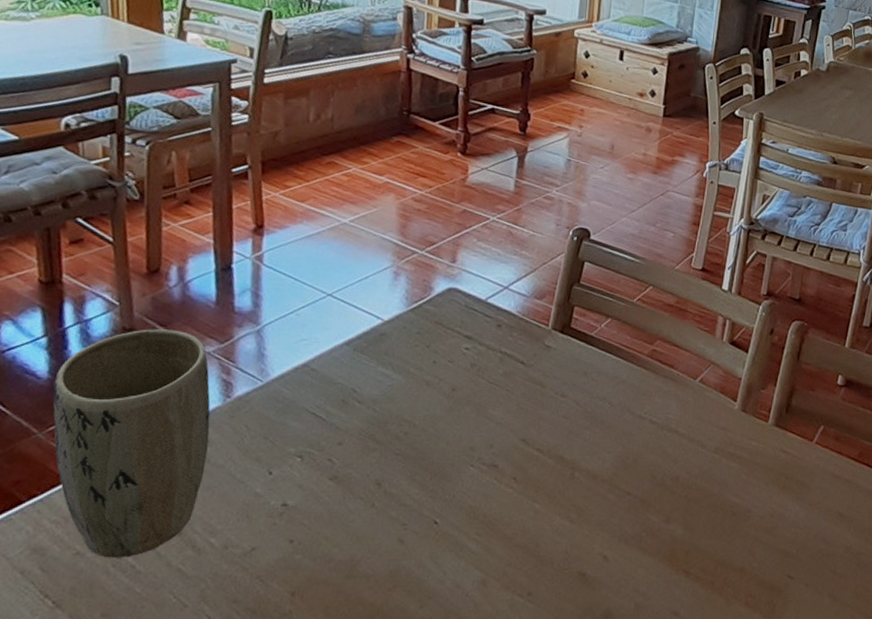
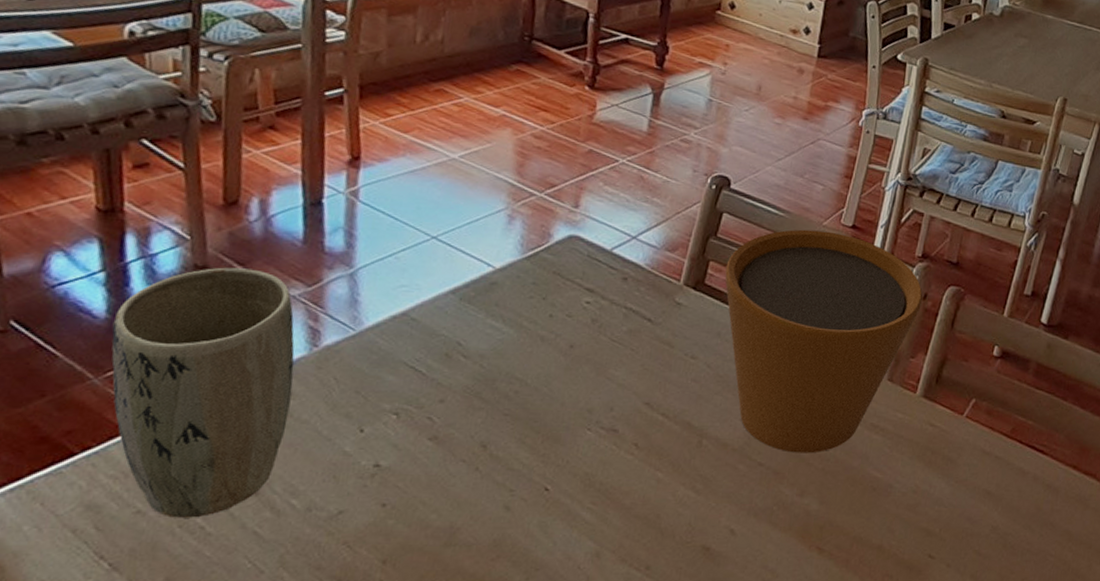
flower pot: none [588,274,770,482] -> present [724,229,923,453]

